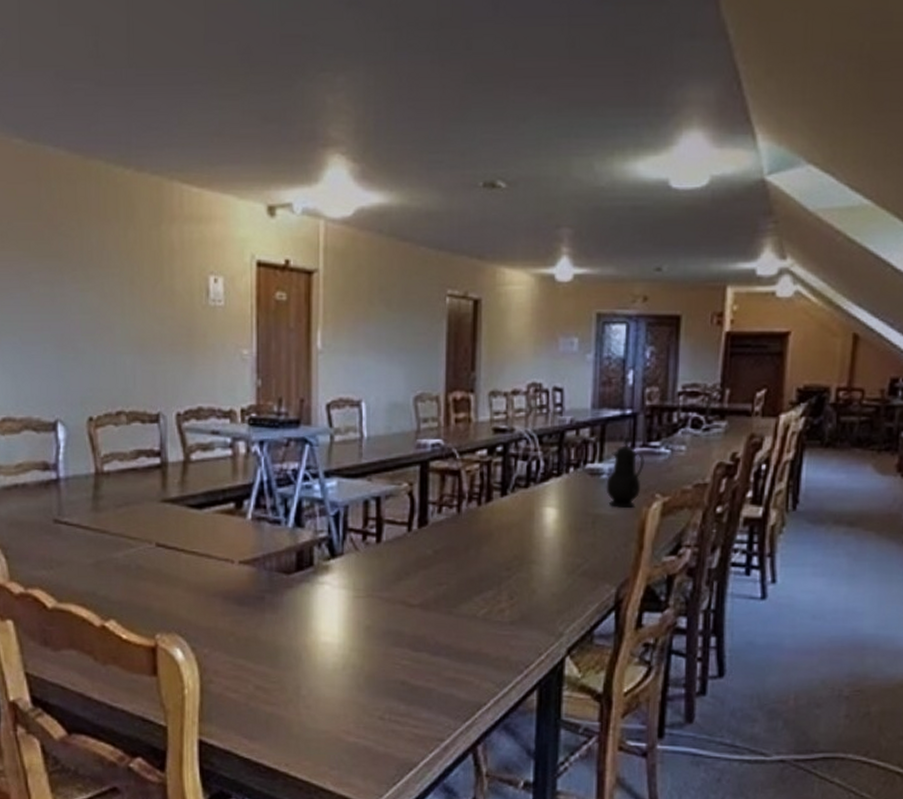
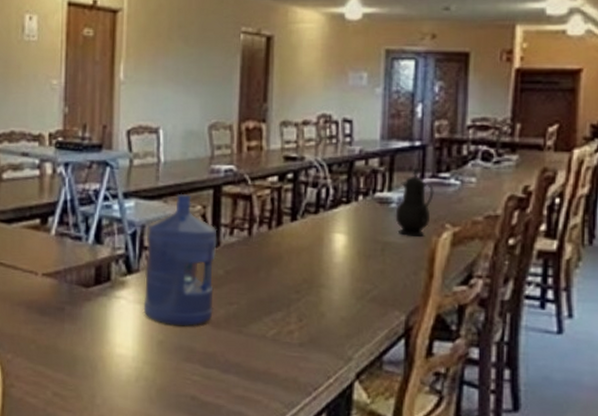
water jug: none [349,470,425,610] -> present [143,193,217,326]

